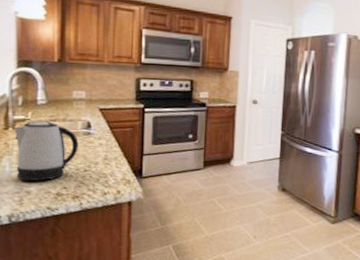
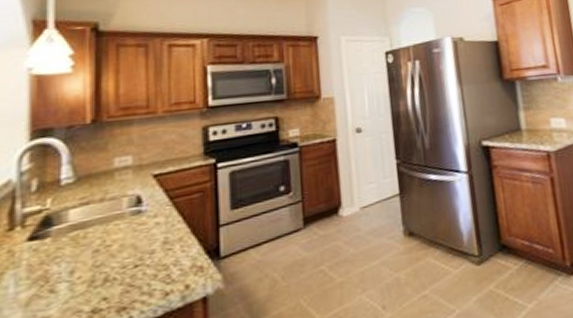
kettle: present [14,121,78,182] -> none [24,206,124,303]

